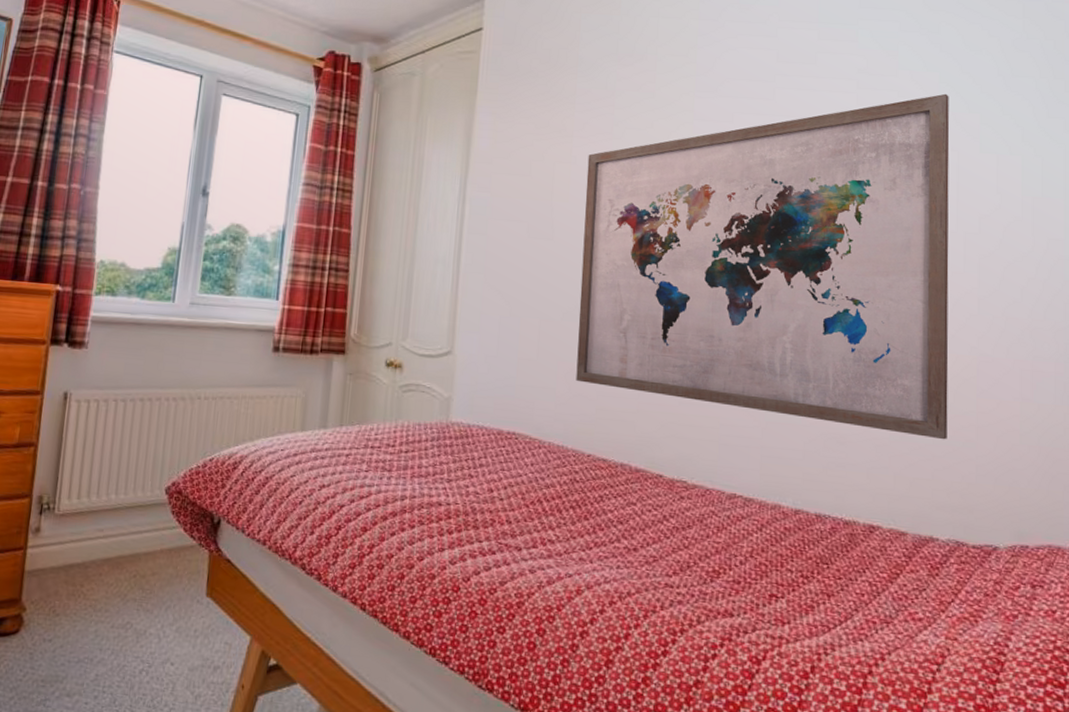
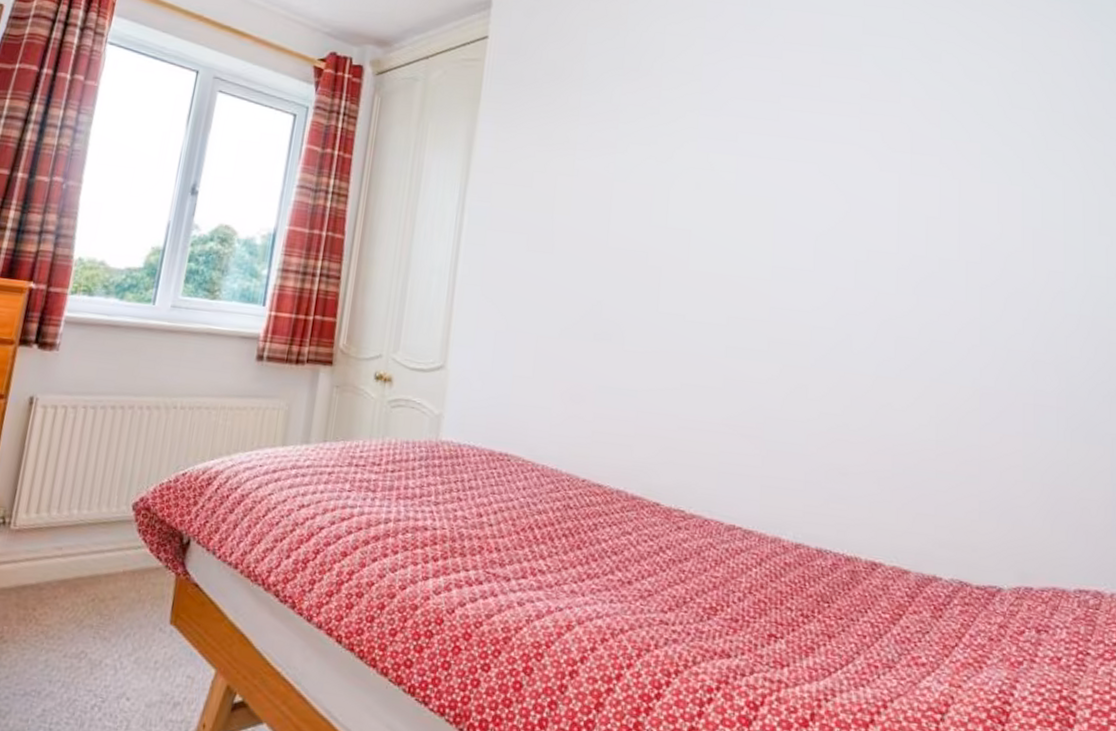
wall art: present [576,93,950,440] -> none [572,121,951,474]

